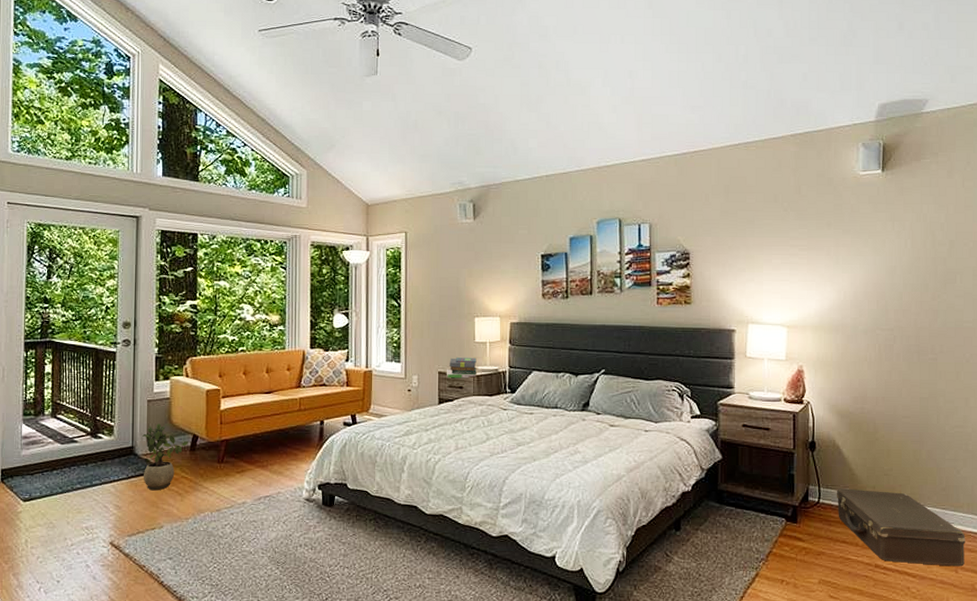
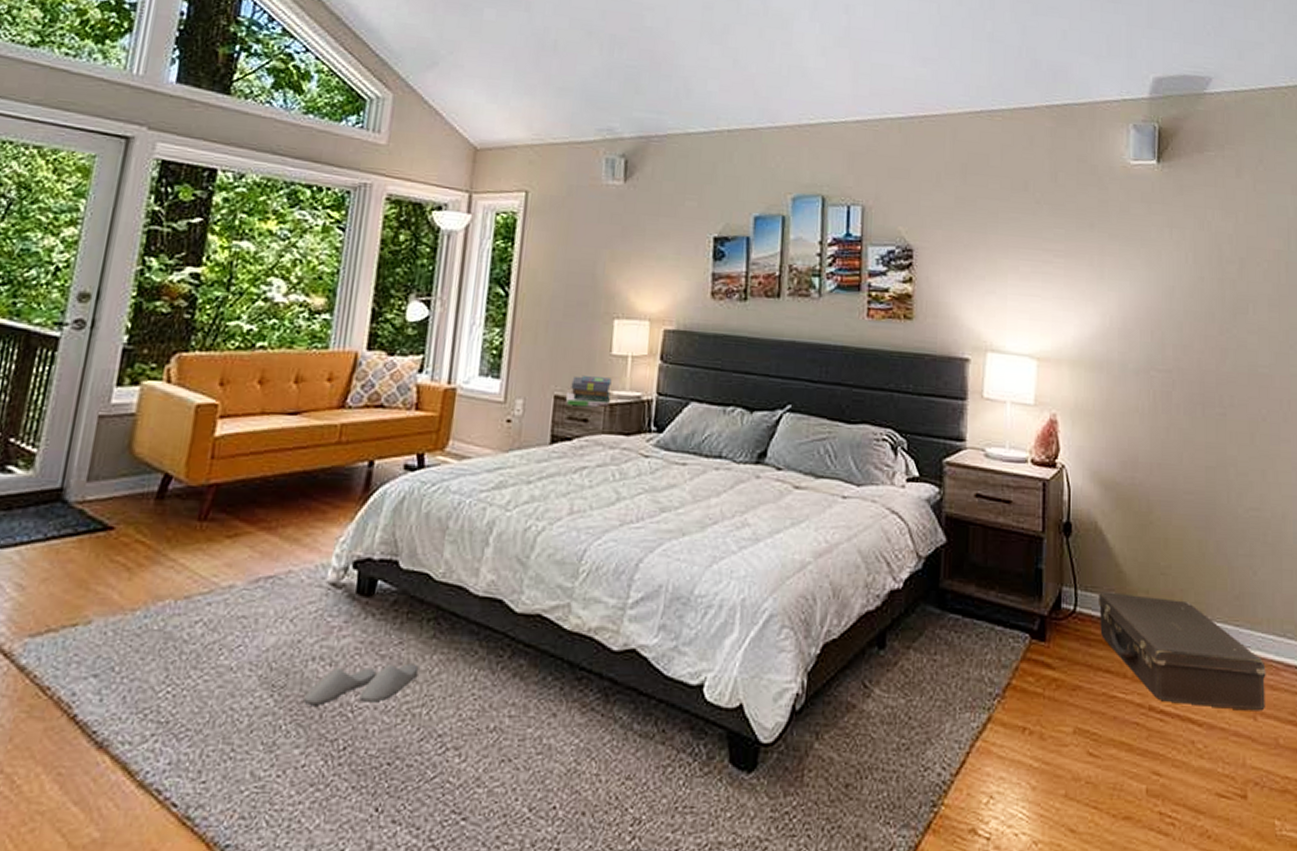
potted plant: present [142,423,188,491] -> none [71,453,155,562]
slippers: none [297,547,368,573] -> present [302,663,419,705]

